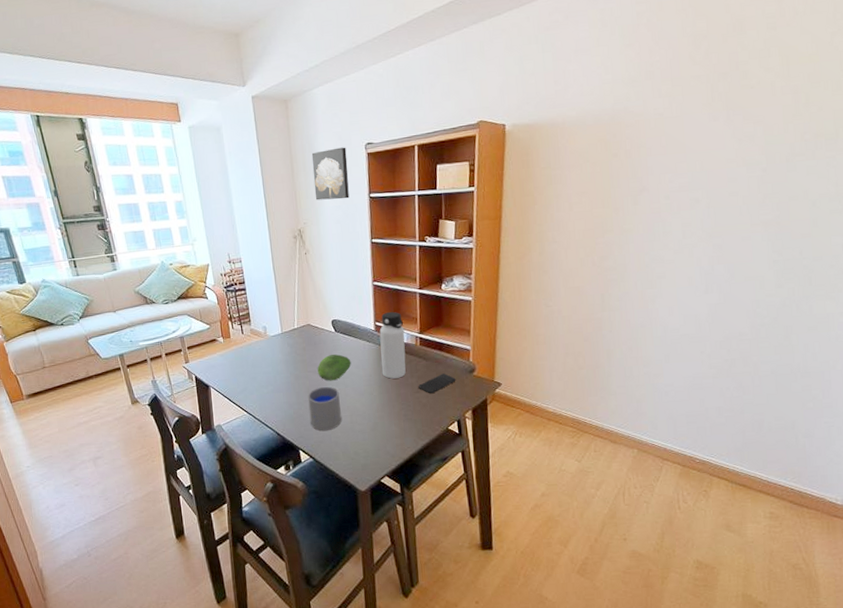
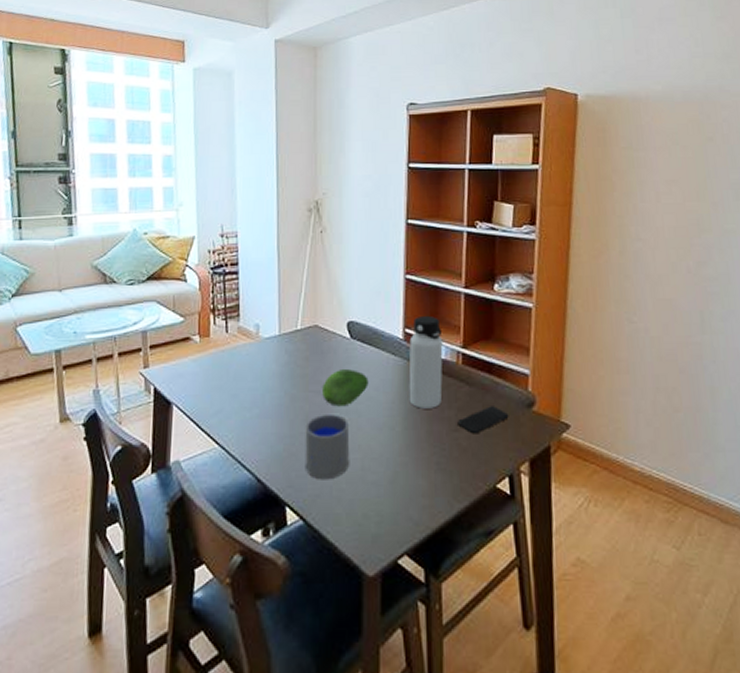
wall art: present [311,147,349,201] -> none [340,106,384,168]

